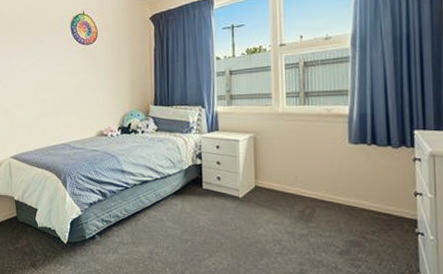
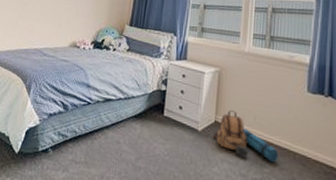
backpack: none [255,173,324,217] -> present [213,110,279,163]

